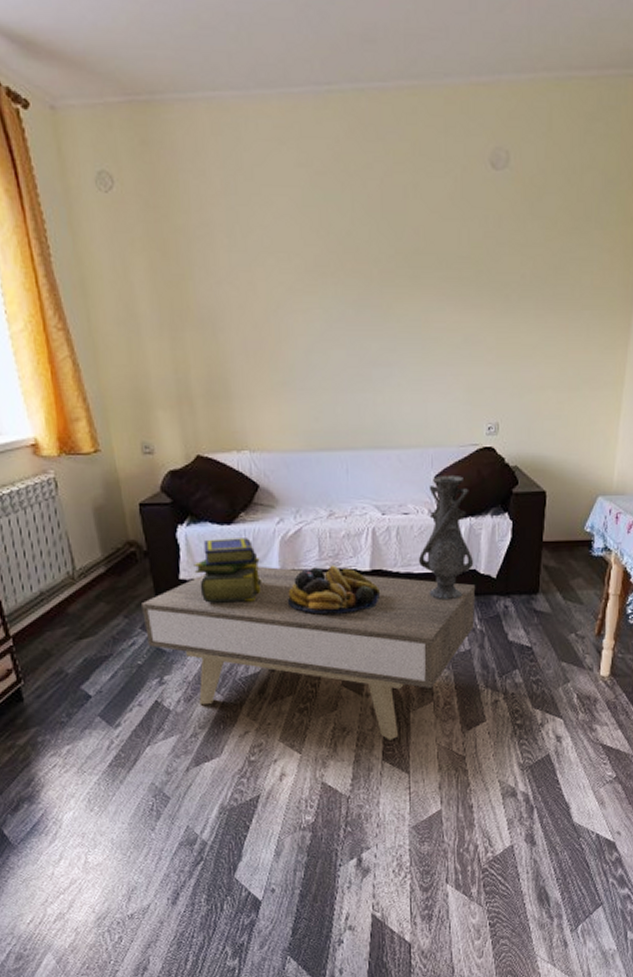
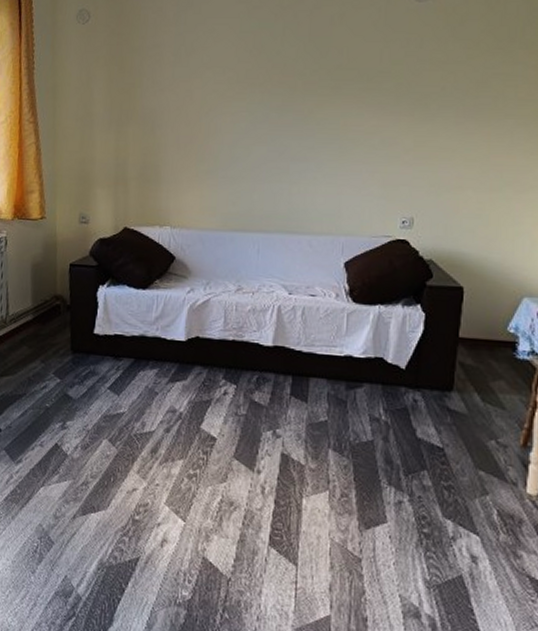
coffee table: present [142,566,476,741] -> none [57,329,382,525]
stack of books: present [194,538,263,603] -> none [107,300,168,362]
fruit bowl: present [288,565,381,614] -> none [190,336,282,385]
vase: present [418,476,474,599] -> none [322,263,382,385]

